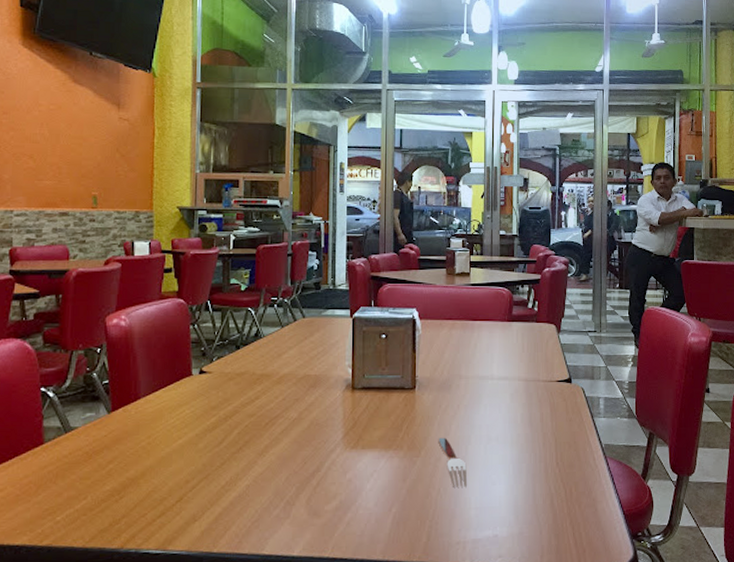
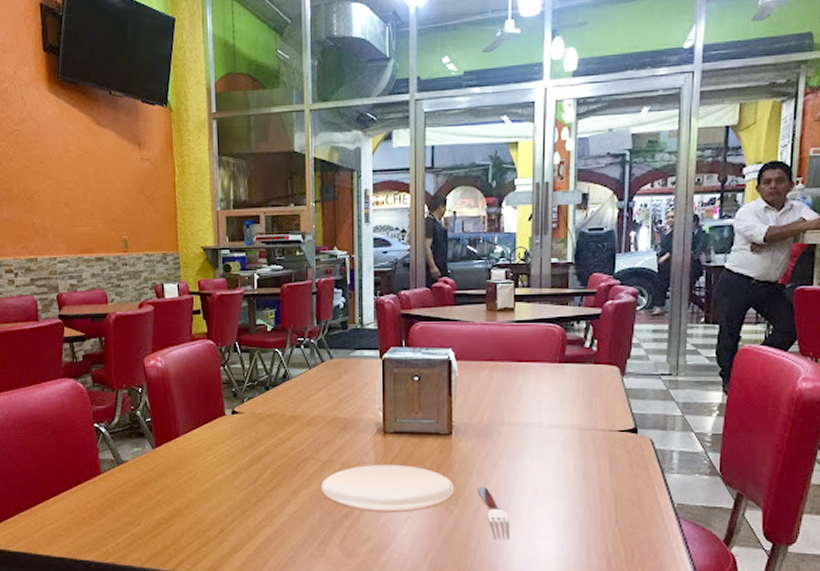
plate: none [288,419,418,469] -> present [321,464,455,513]

